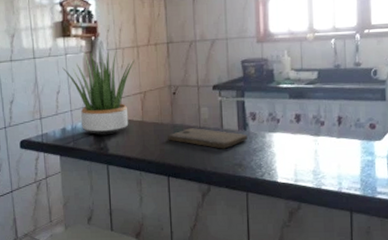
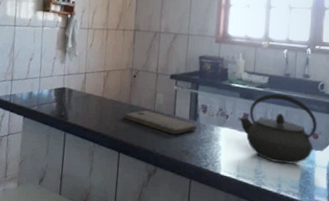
potted plant: present [62,51,135,135] -> none [38,28,103,105]
kettle: none [291,87,373,160] -> present [239,93,317,164]

